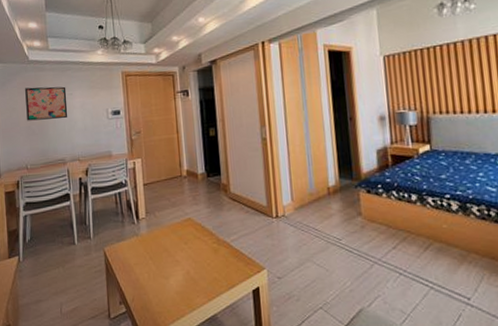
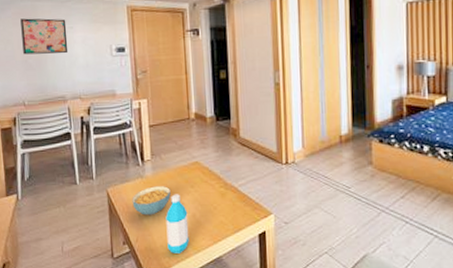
cereal bowl: none [128,244,165,274] -> present [132,186,171,215]
water bottle: none [160,251,184,312] -> present [166,194,190,253]

